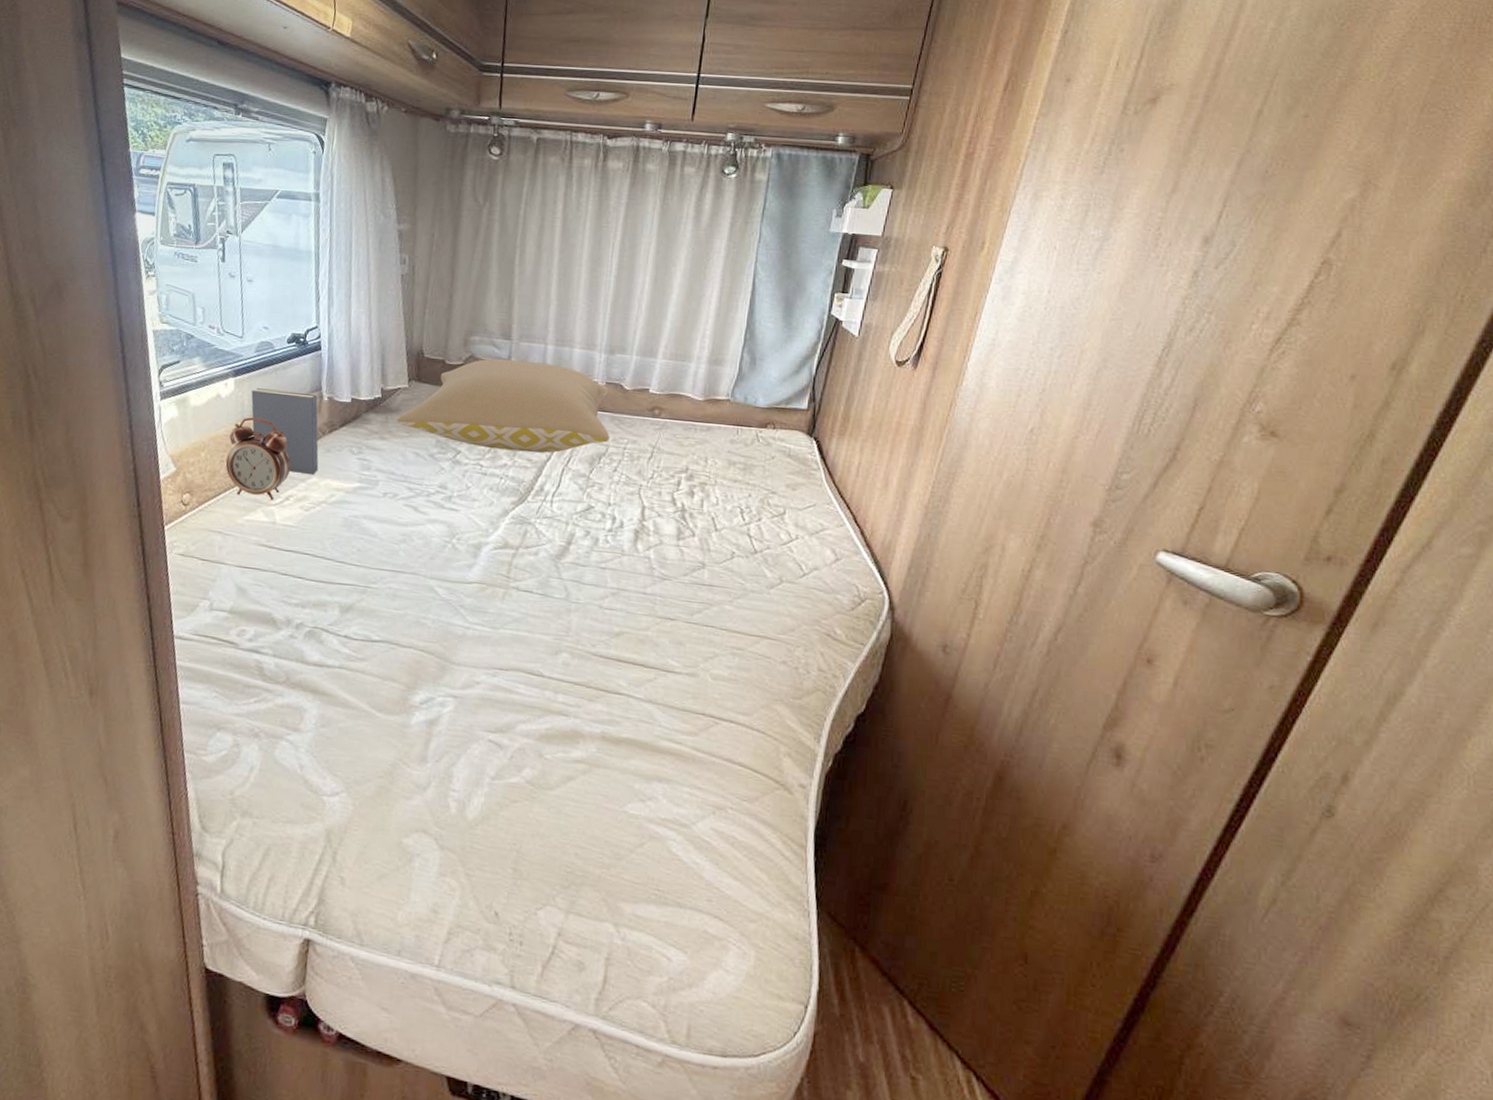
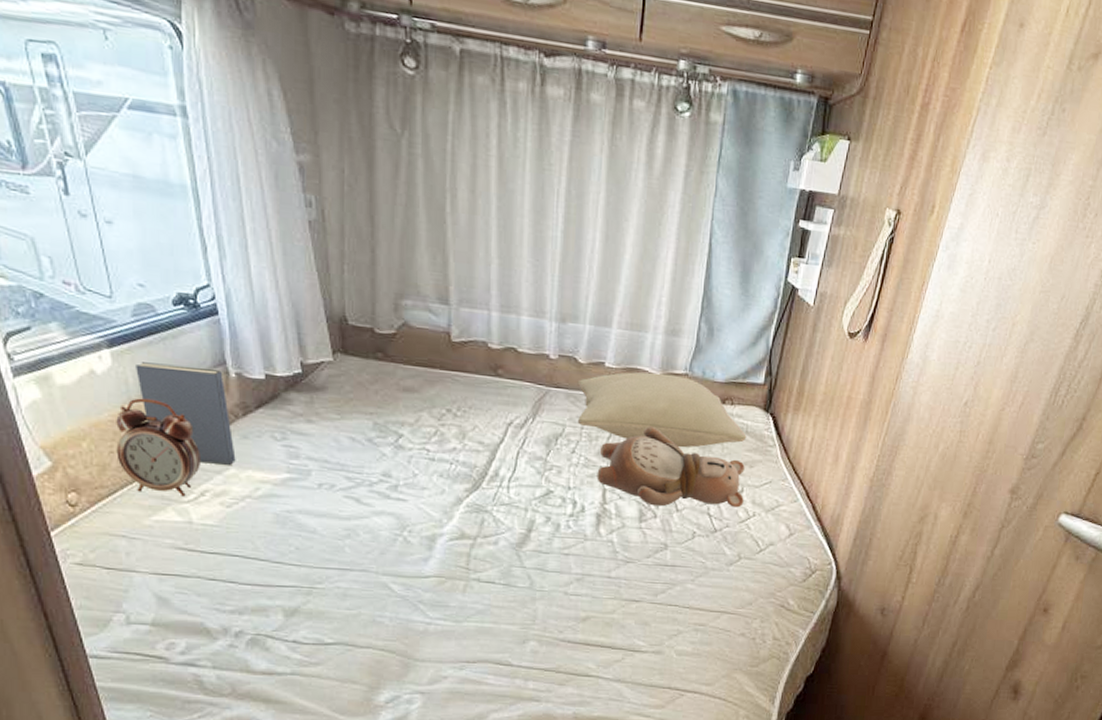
pillow: present [396,358,610,453] -> none [323,326,566,435]
pillow: none [621,398,789,469] -> present [577,372,747,448]
teddy bear: none [636,448,787,530] -> present [597,427,745,508]

